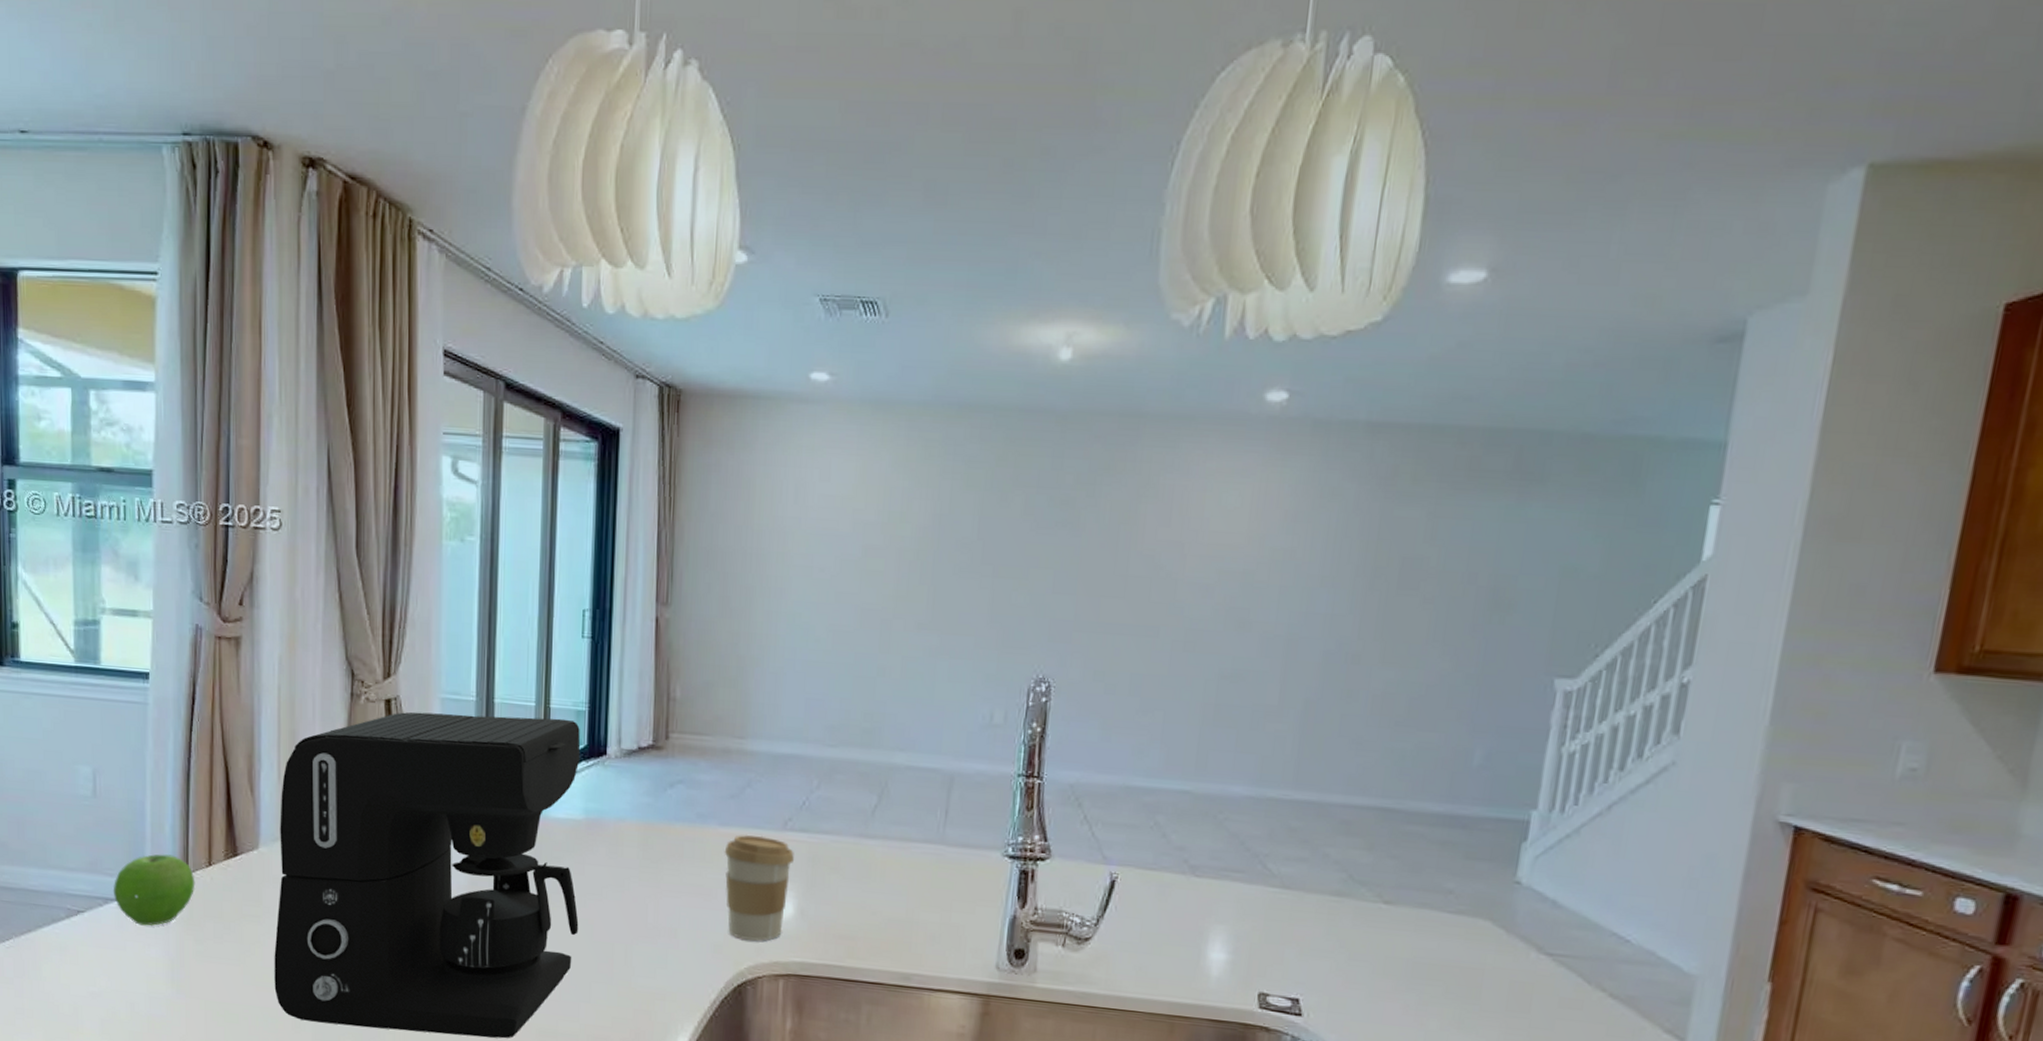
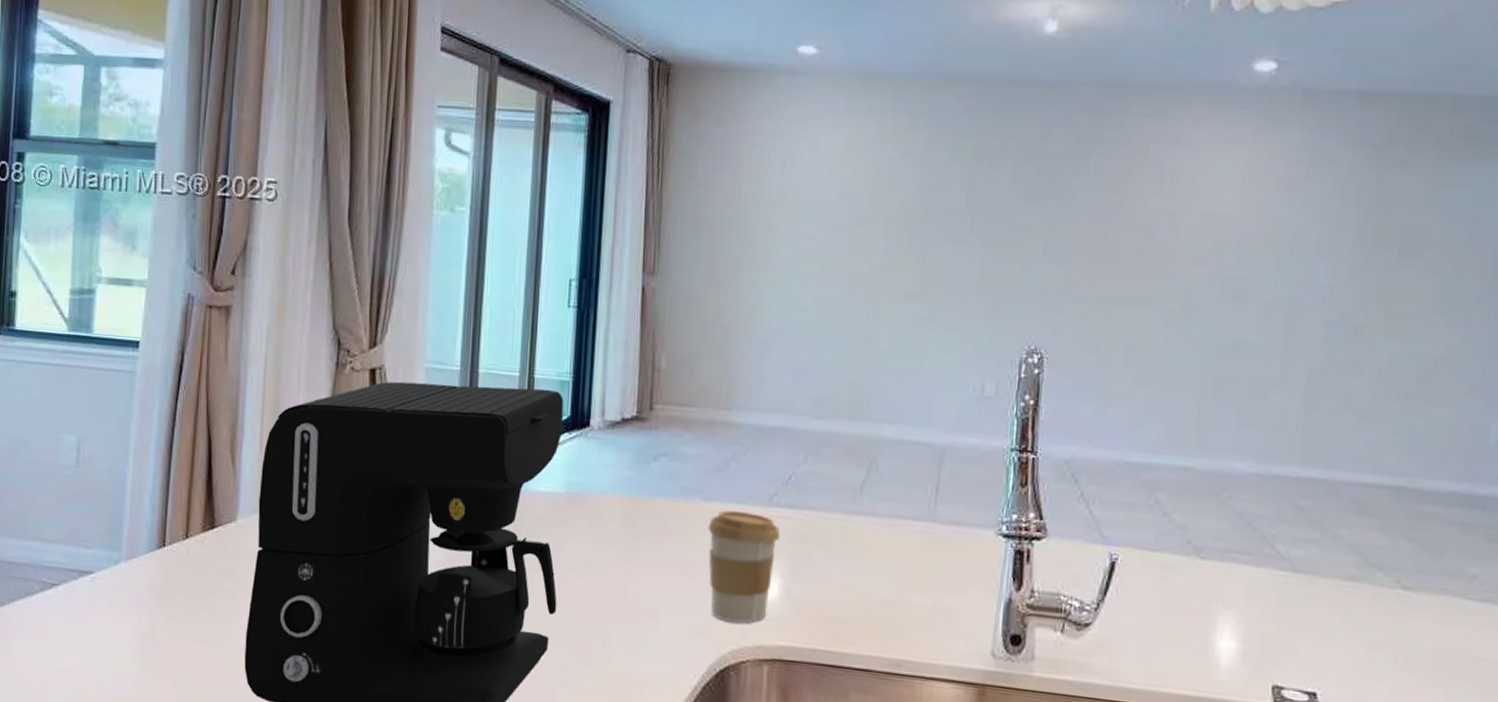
fruit: present [113,854,195,927] -> none [88,525,171,601]

